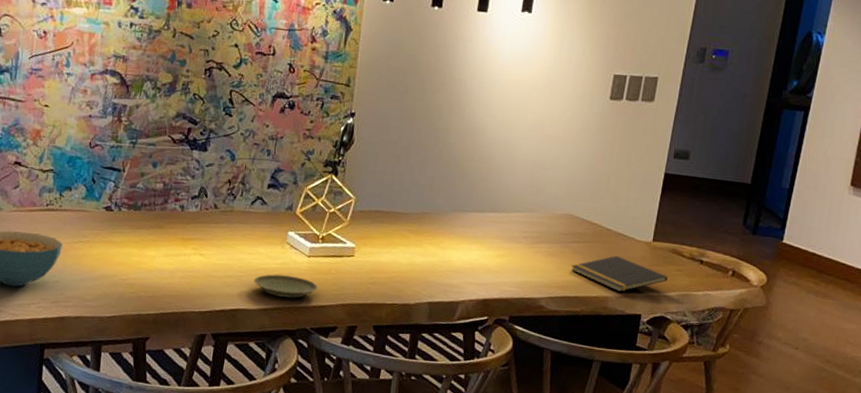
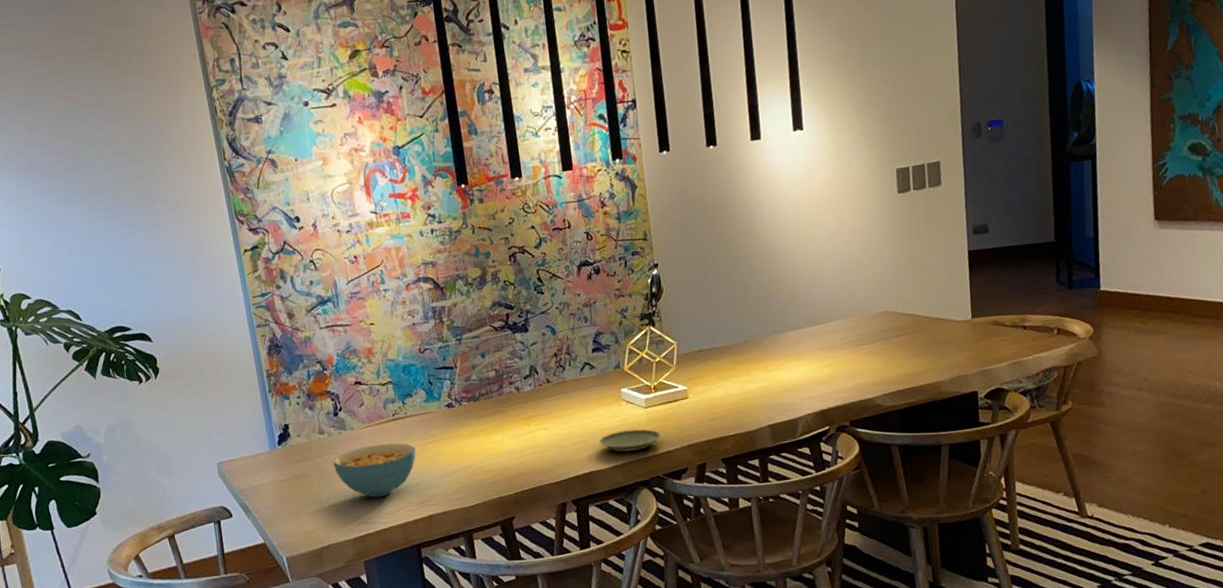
notepad: present [571,255,668,292] -> none [898,340,995,375]

